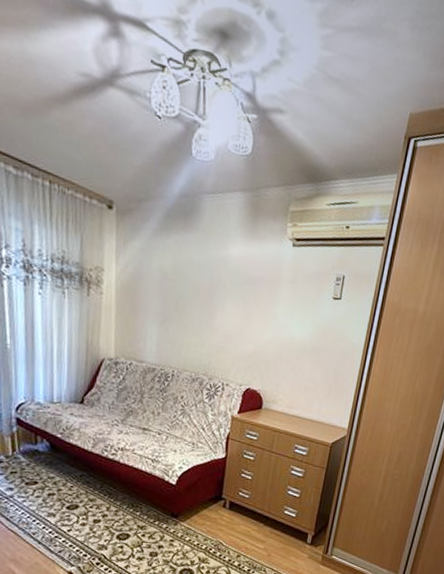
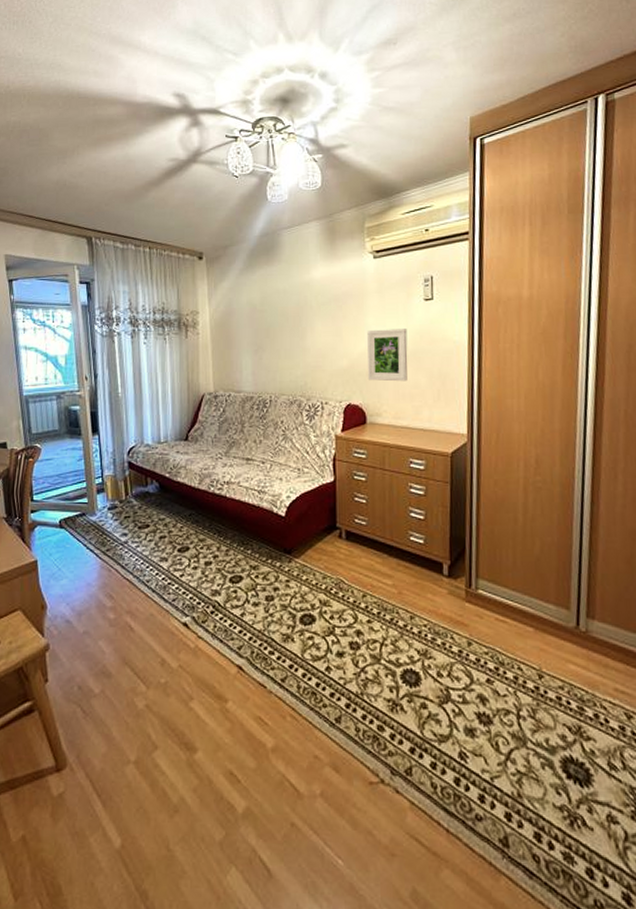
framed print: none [269,319,313,375] -> present [367,329,408,382]

